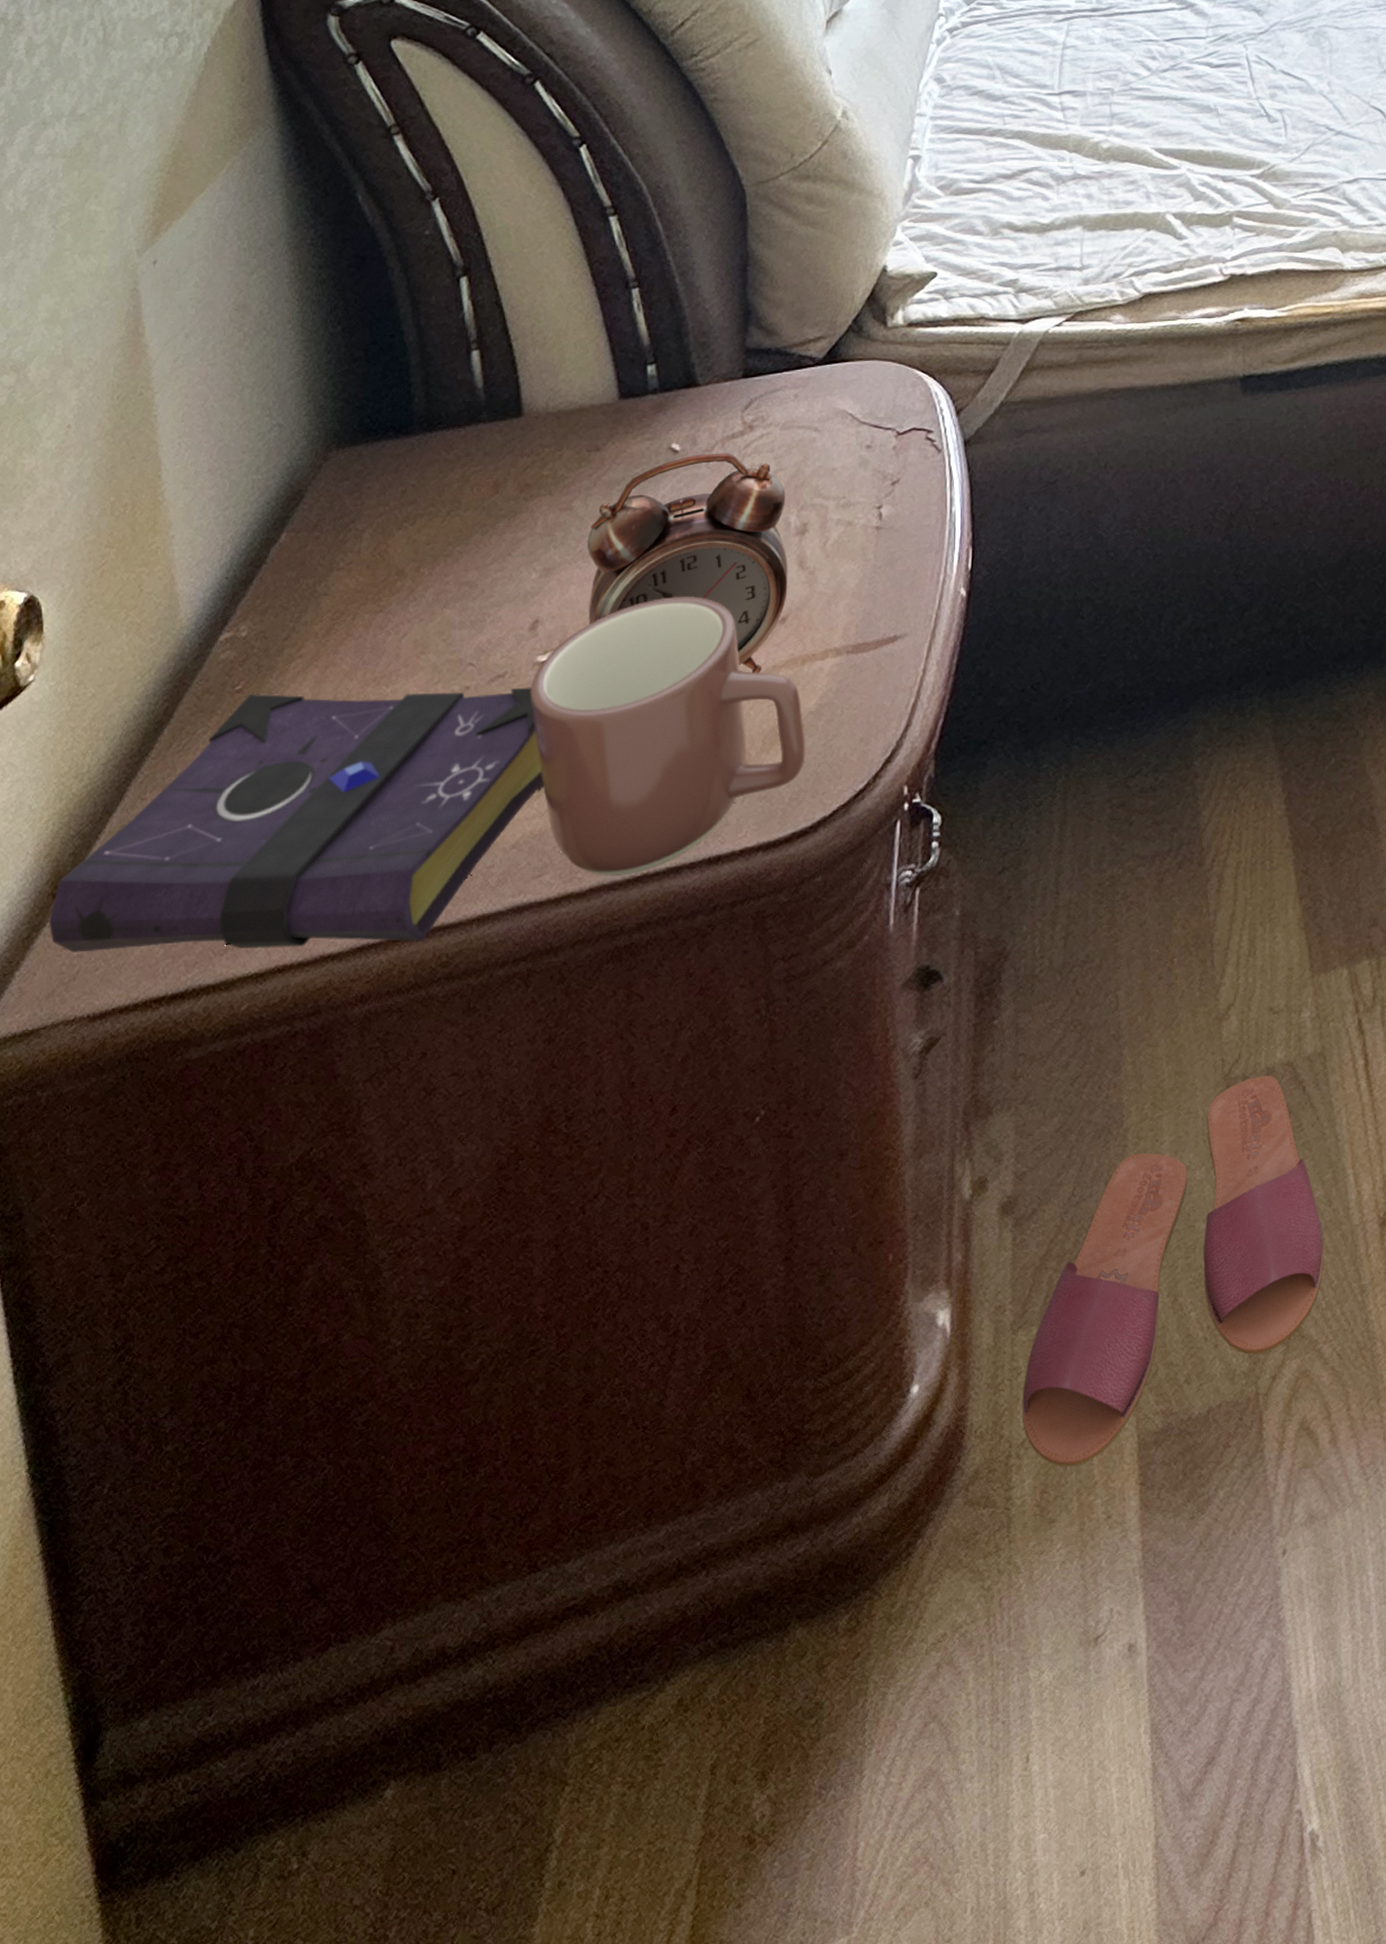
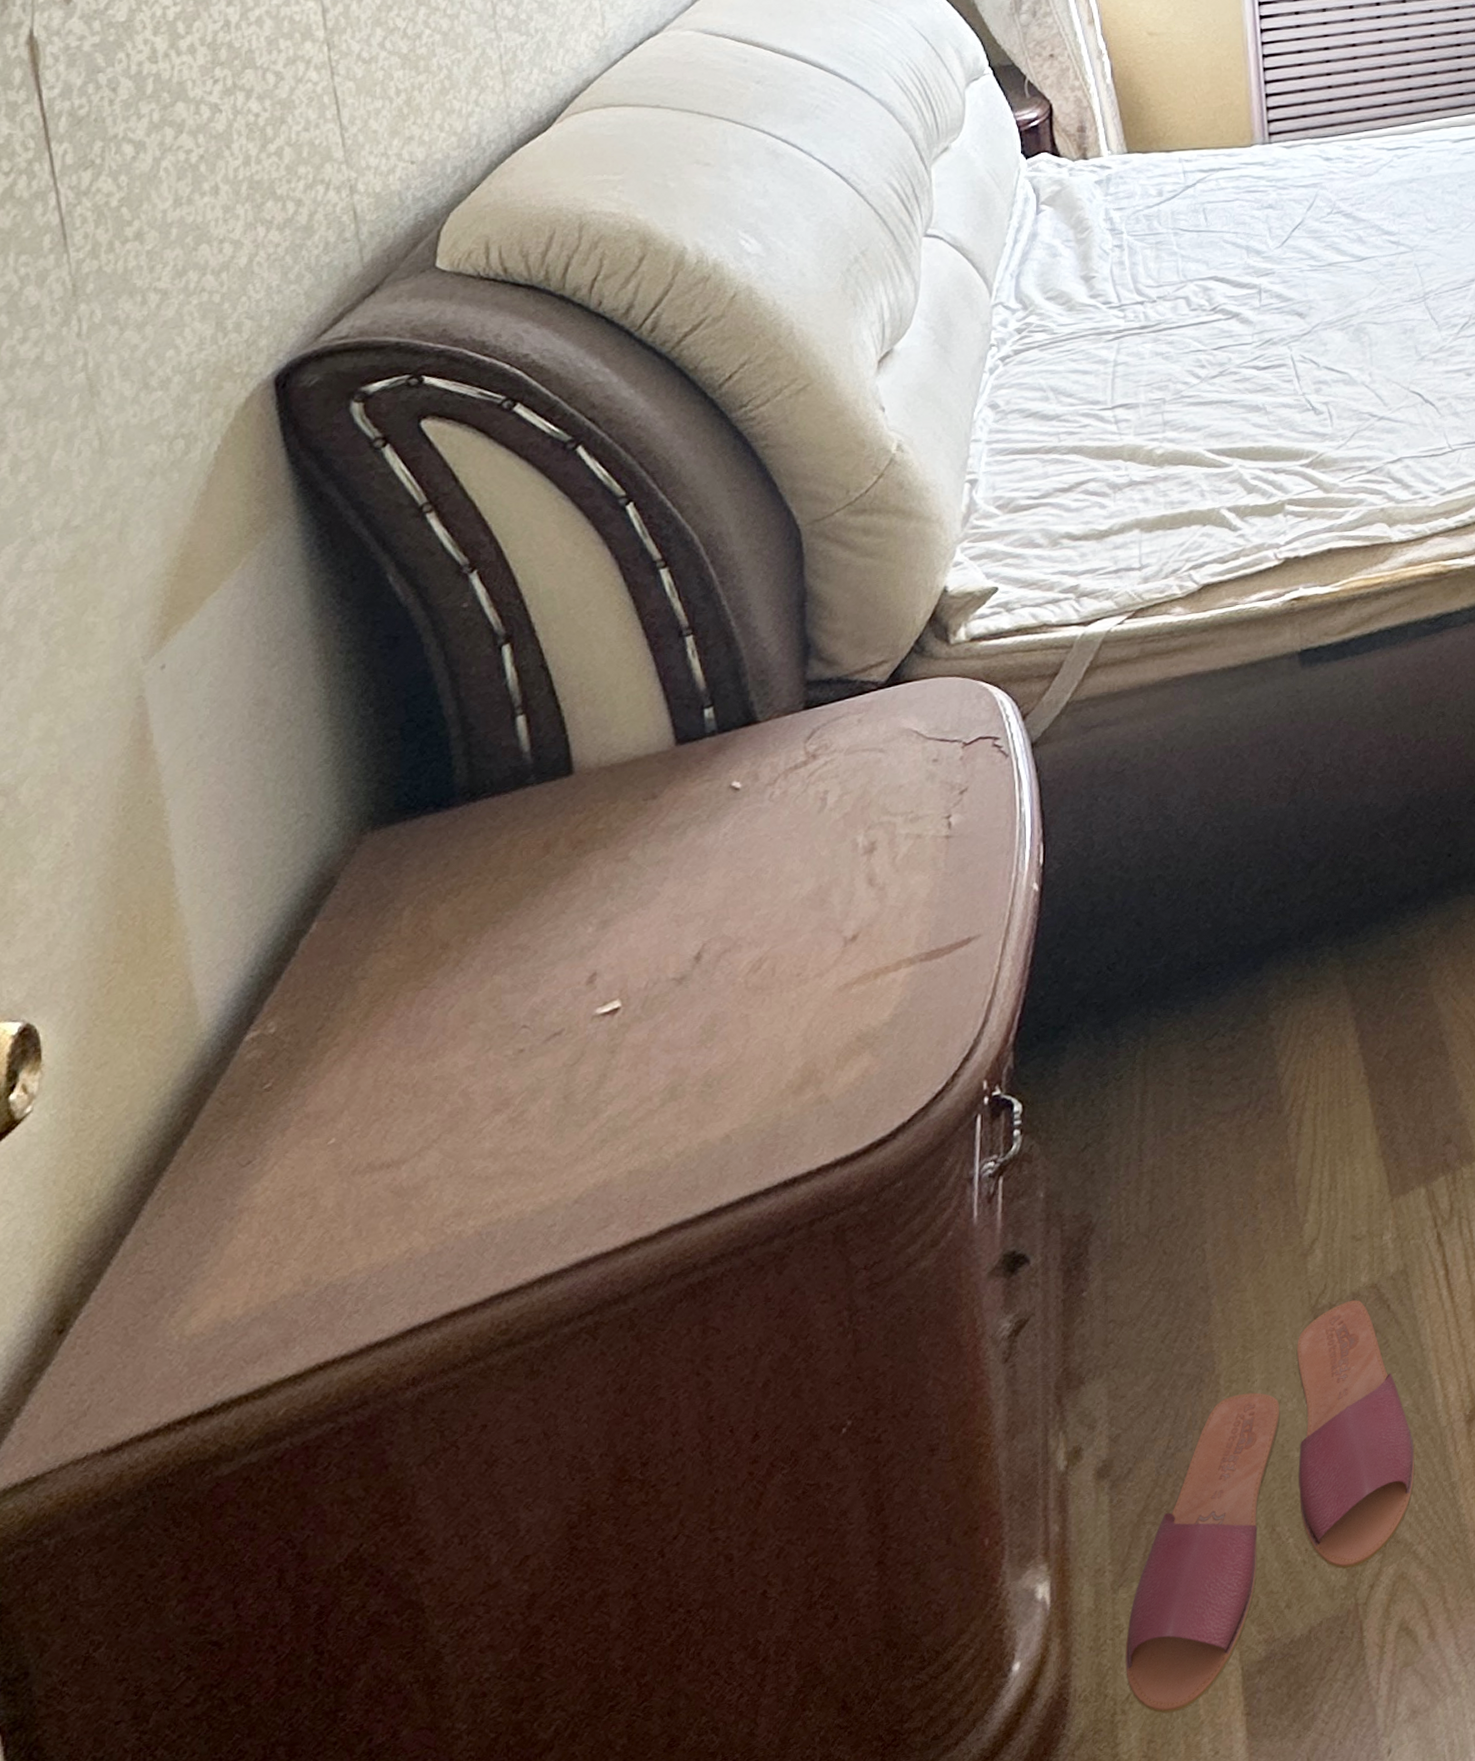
book: present [48,687,544,953] -> none [53,1040,608,1388]
mug: present [530,597,806,877] -> none [589,927,882,1217]
alarm clock: present [587,453,788,673] -> none [646,784,857,994]

